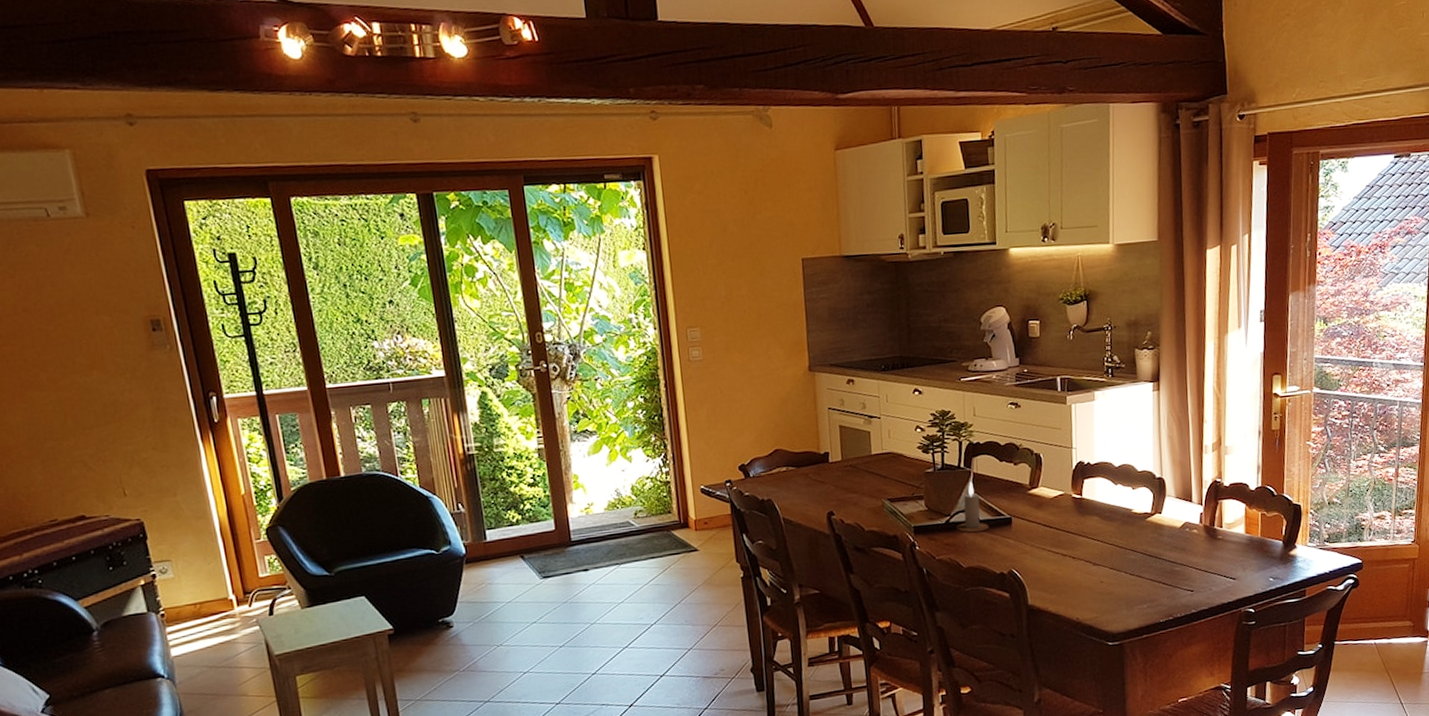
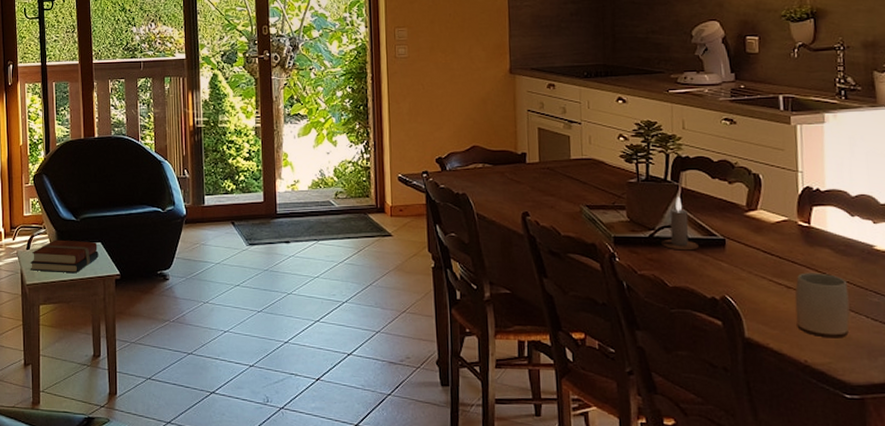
books: none [276,597,364,639] -> present [30,239,99,273]
mug: none [1069,538,1114,596] -> present [794,272,851,338]

